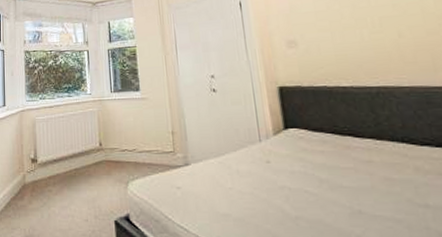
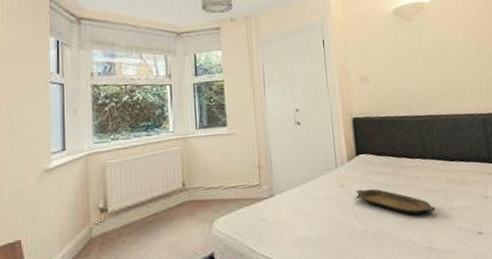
serving tray: none [286,169,400,207] -> present [356,188,436,215]

